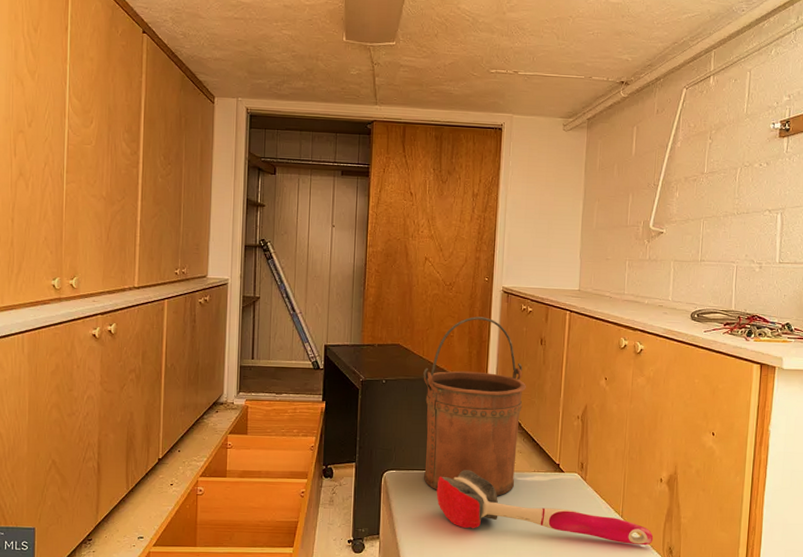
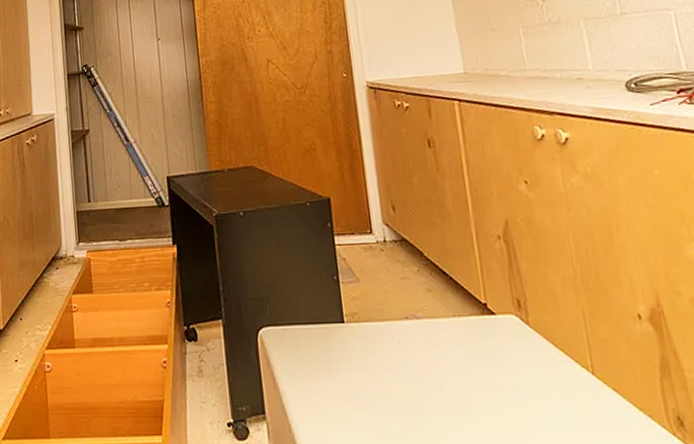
bucket: present [423,316,527,496] -> none [287,121,431,353]
cleaning brush: present [436,470,654,546] -> none [327,319,650,415]

